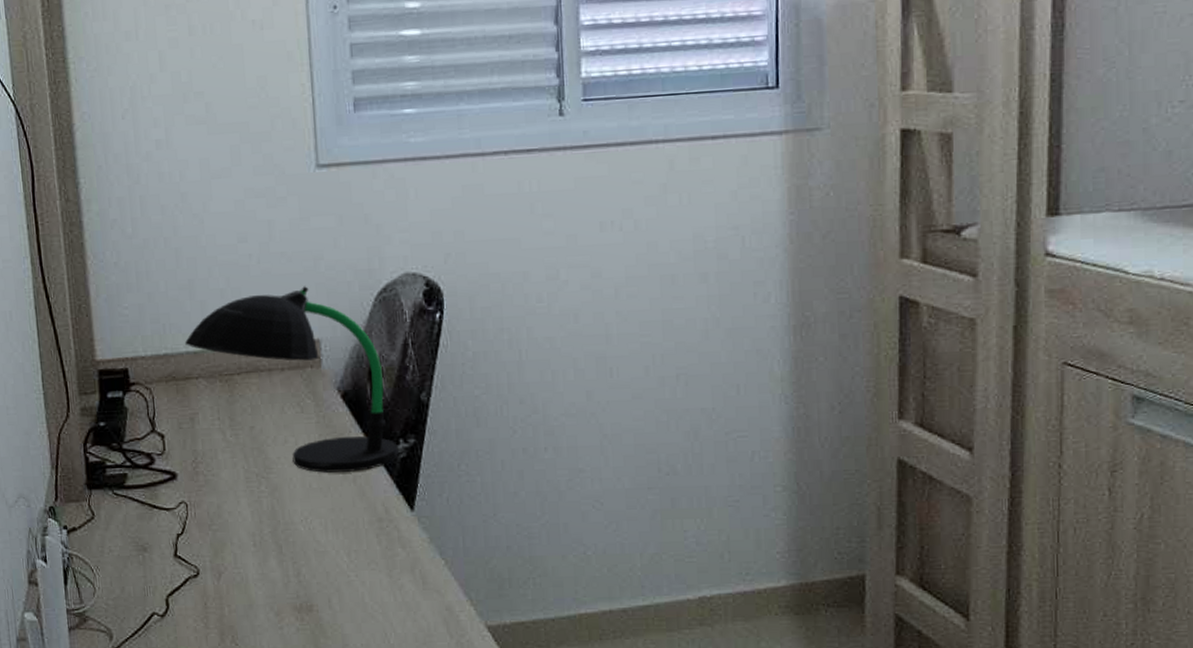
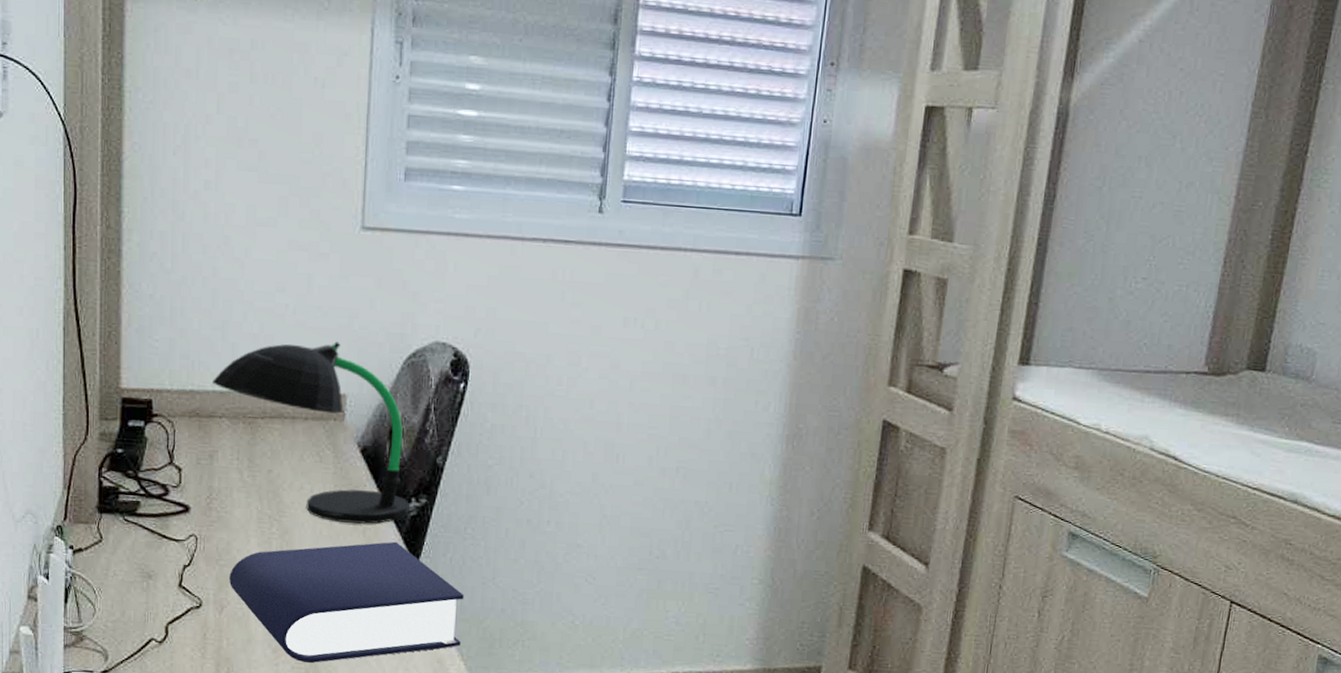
book: none [223,486,468,623] -> present [229,541,464,663]

